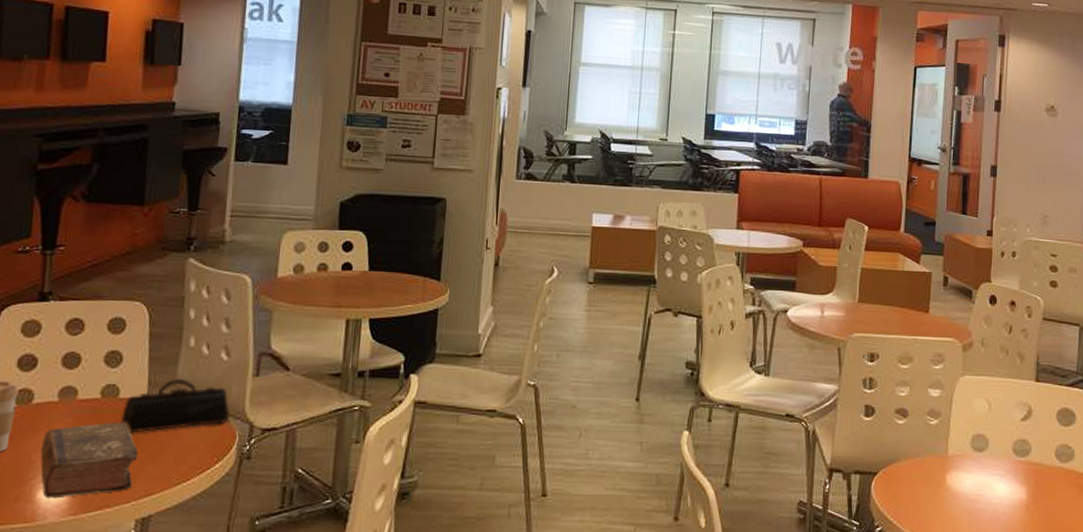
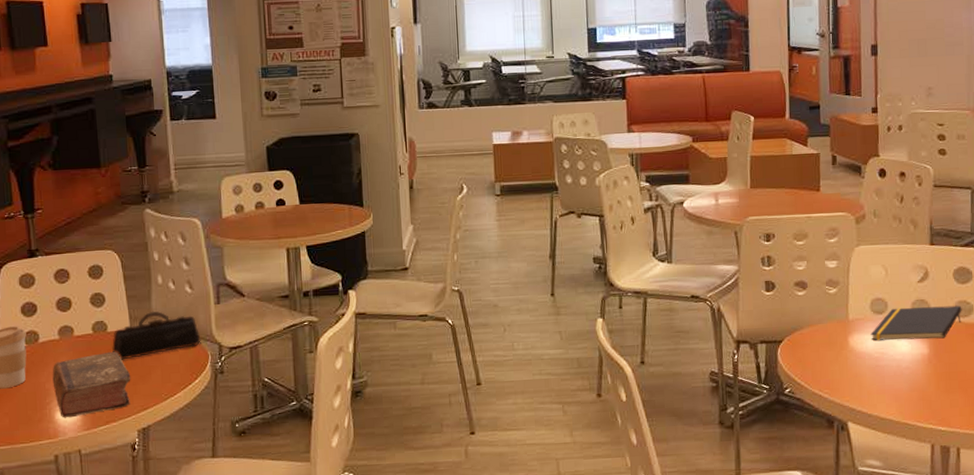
notepad: none [969,446,1063,484] -> present [870,305,962,341]

